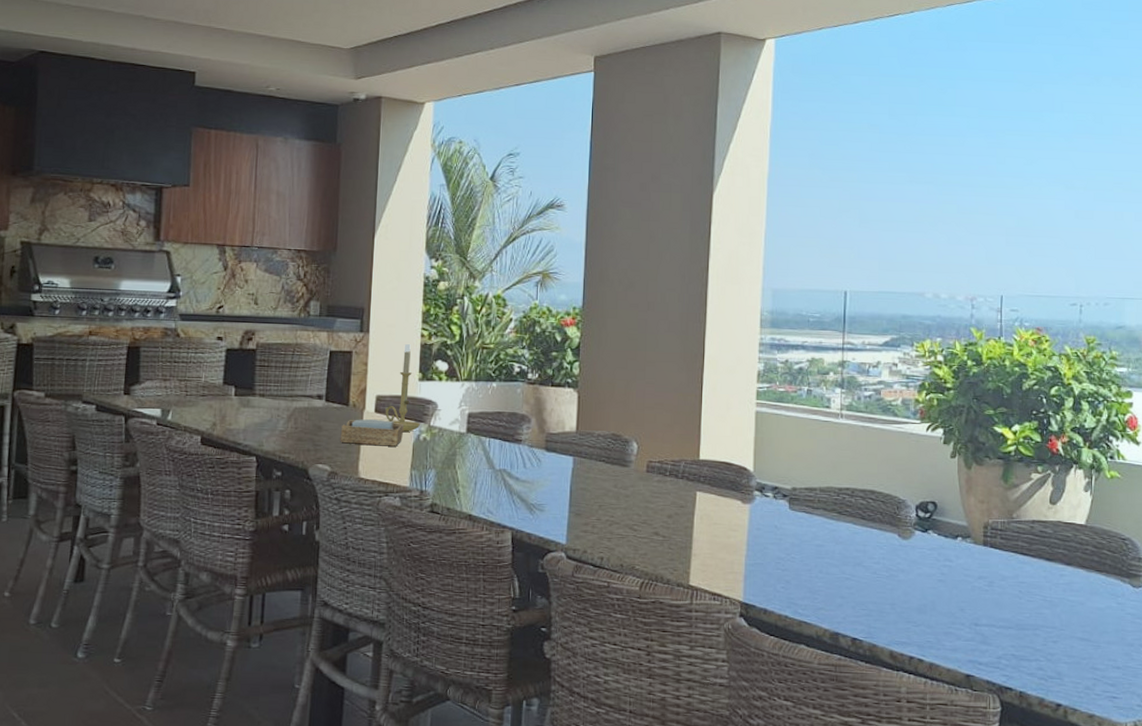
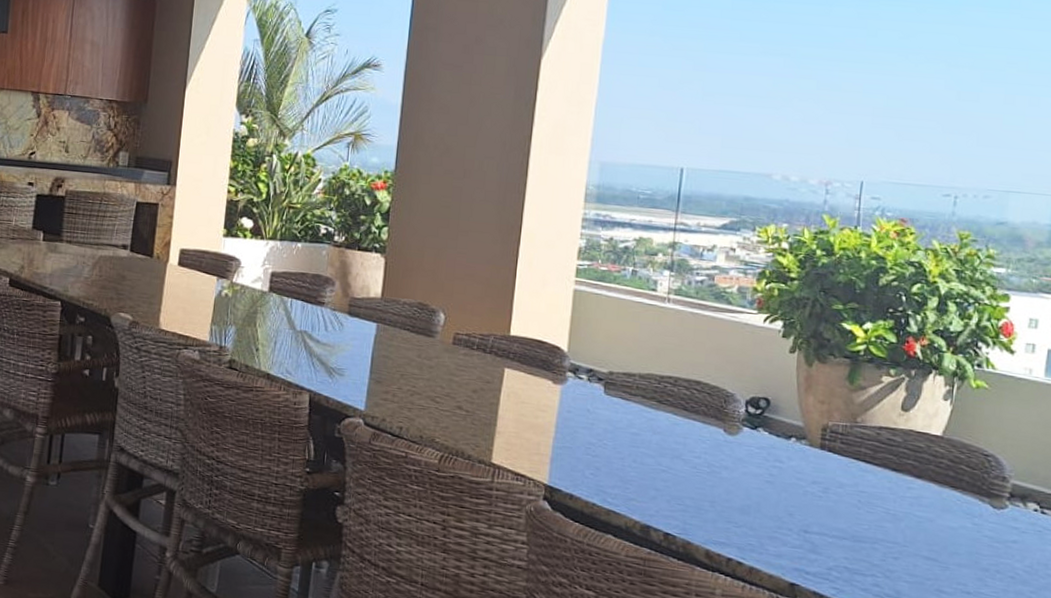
napkin holder: present [340,419,404,447] -> none [142,271,207,301]
candle holder: present [385,343,421,432] -> none [188,198,223,287]

